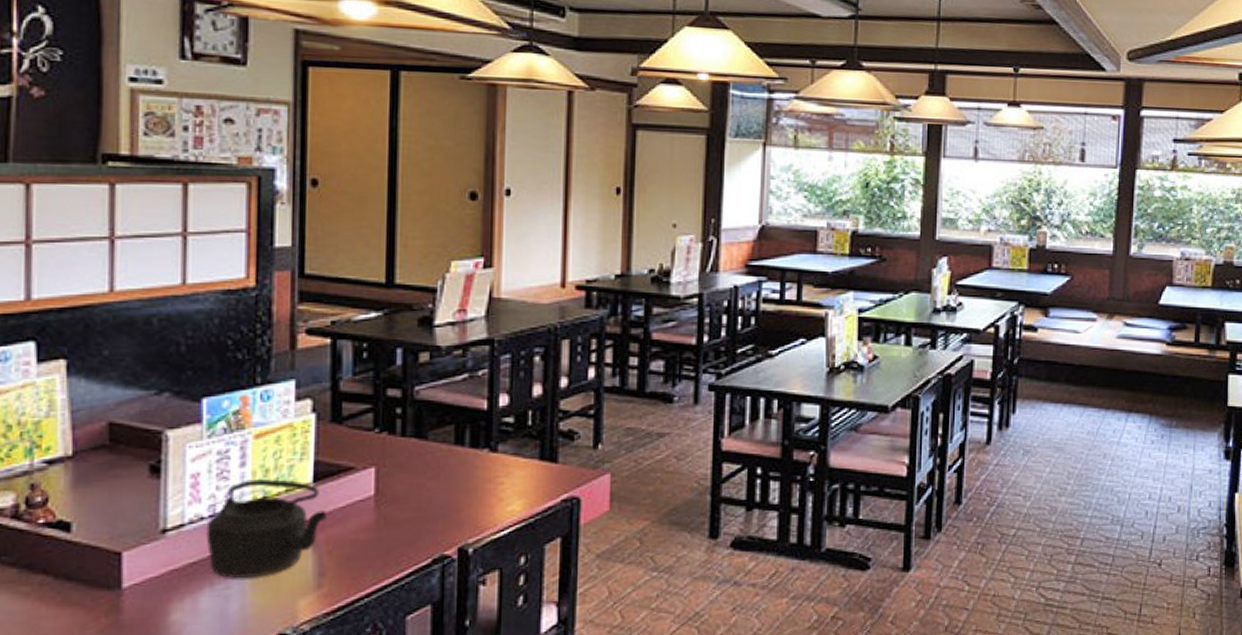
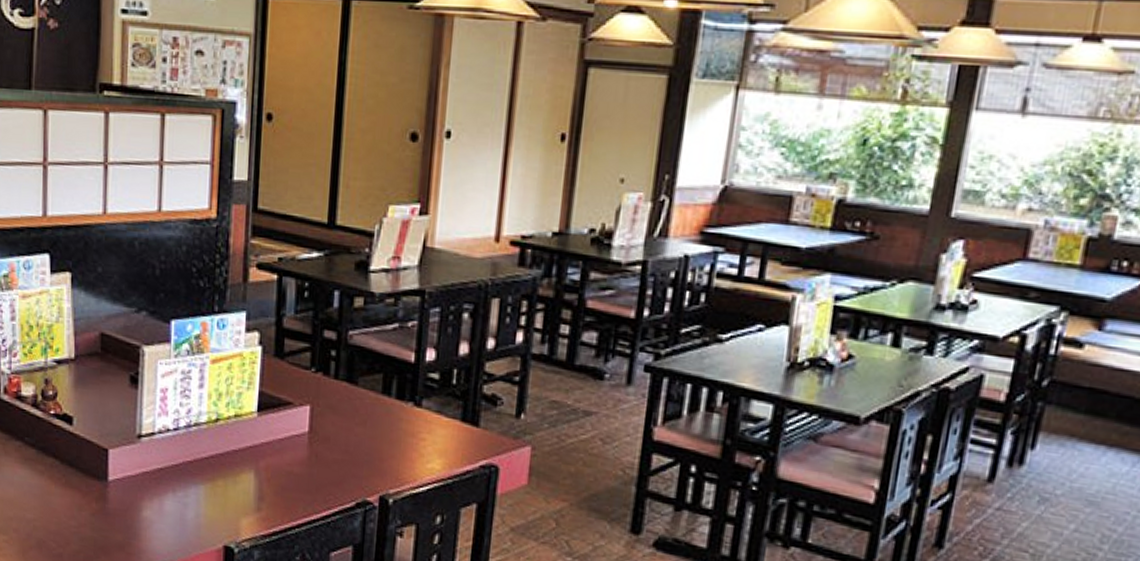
teapot: present [206,478,328,578] -> none [171,400,268,491]

